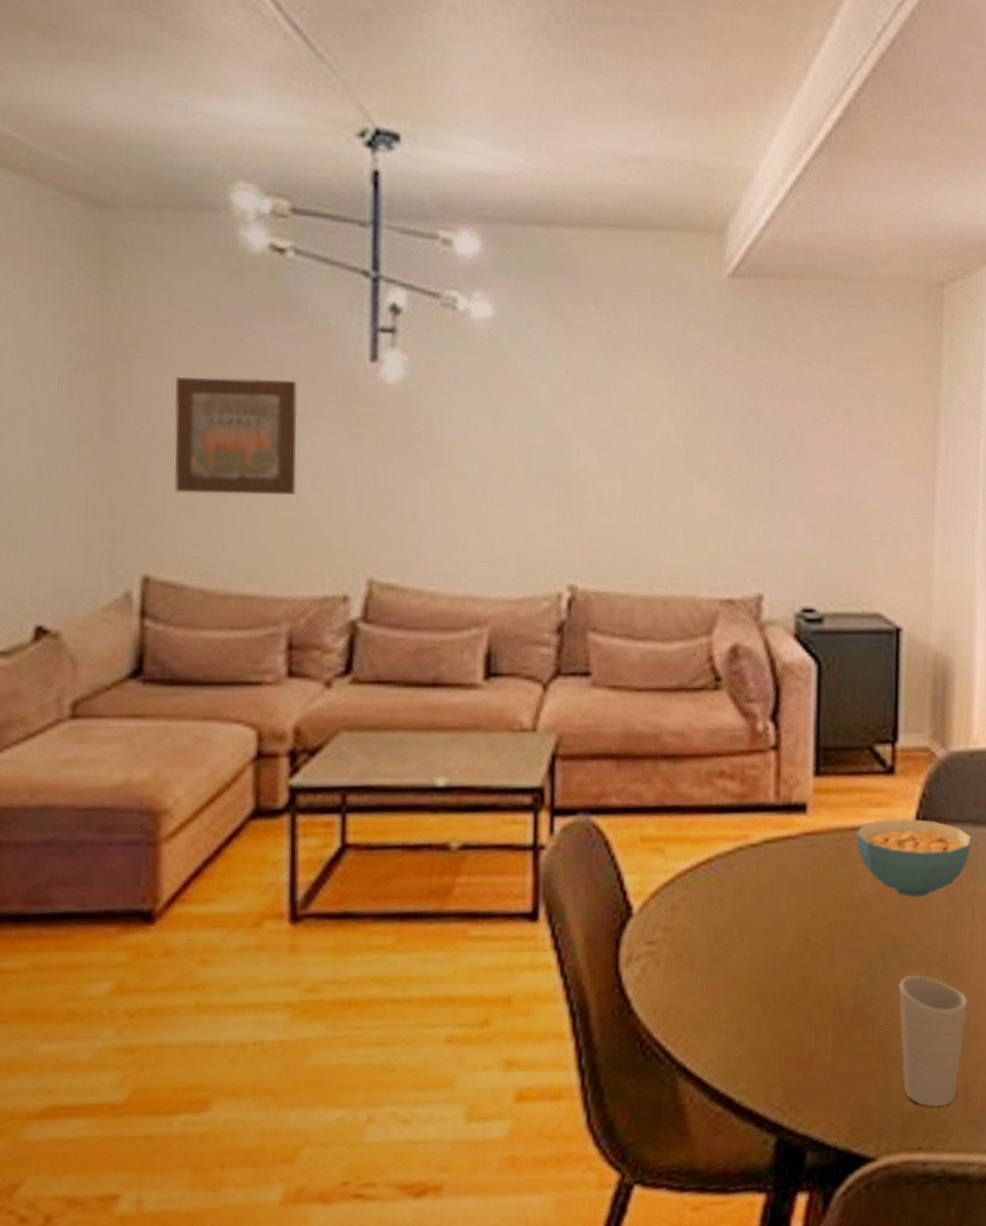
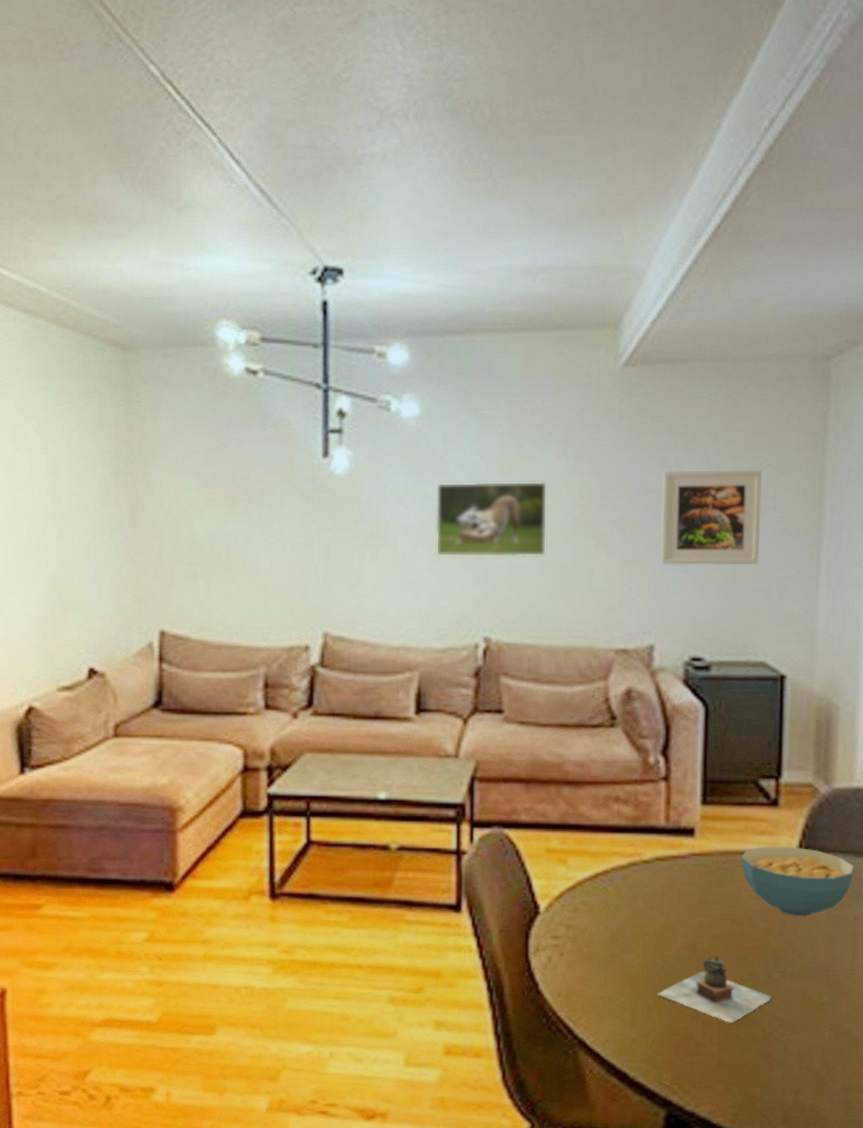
wall art: present [174,376,298,495] -> none [179,475,269,567]
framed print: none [511,399,645,491] -> present [435,481,548,557]
teapot: none [766,949,889,1025] -> present [657,956,771,1023]
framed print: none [769,397,877,505] -> present [659,469,763,565]
cup: present [898,974,969,1108] -> none [780,984,850,1104]

